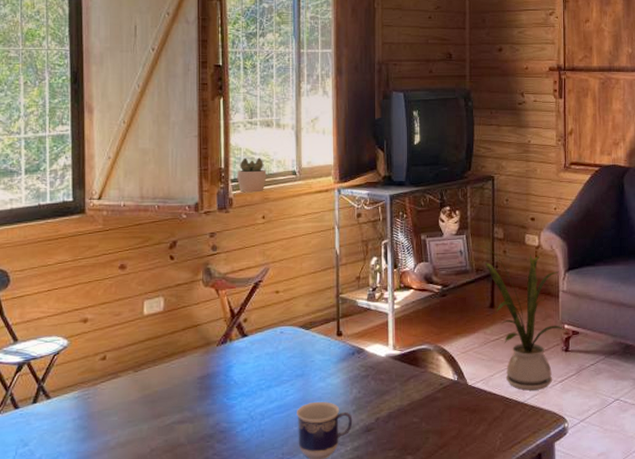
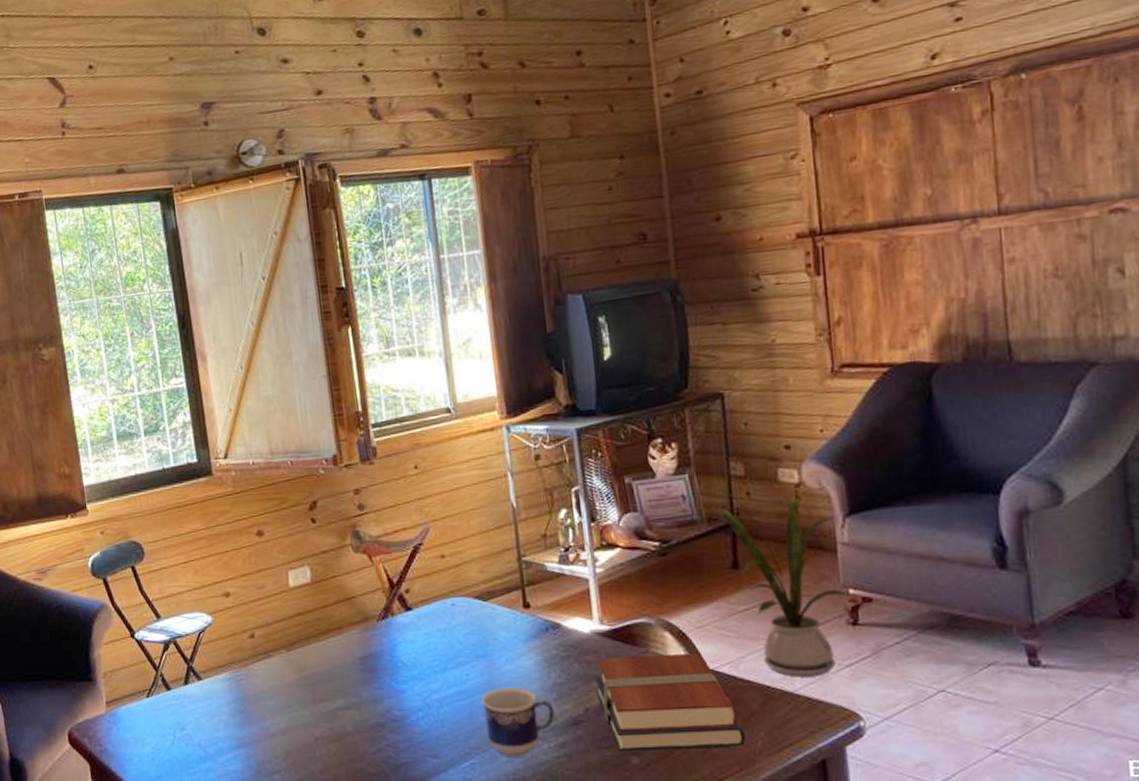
succulent plant: present [237,157,267,193] -> none [378,395,415,439]
books: none [385,373,490,452] -> present [594,654,746,751]

